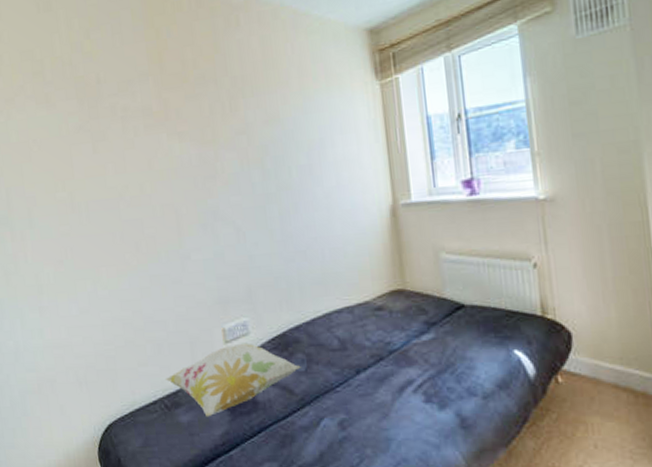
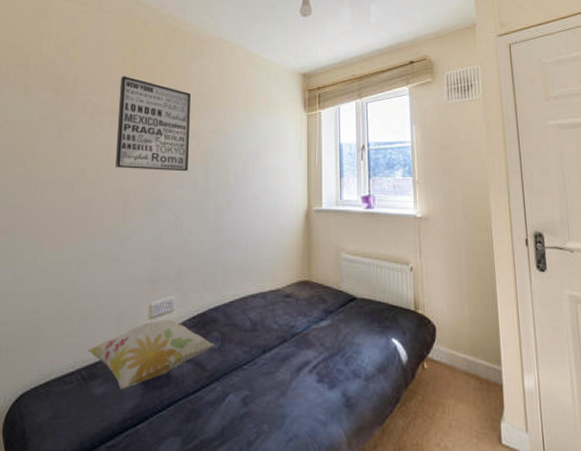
wall art: none [147,67,243,179] -> present [114,76,191,172]

